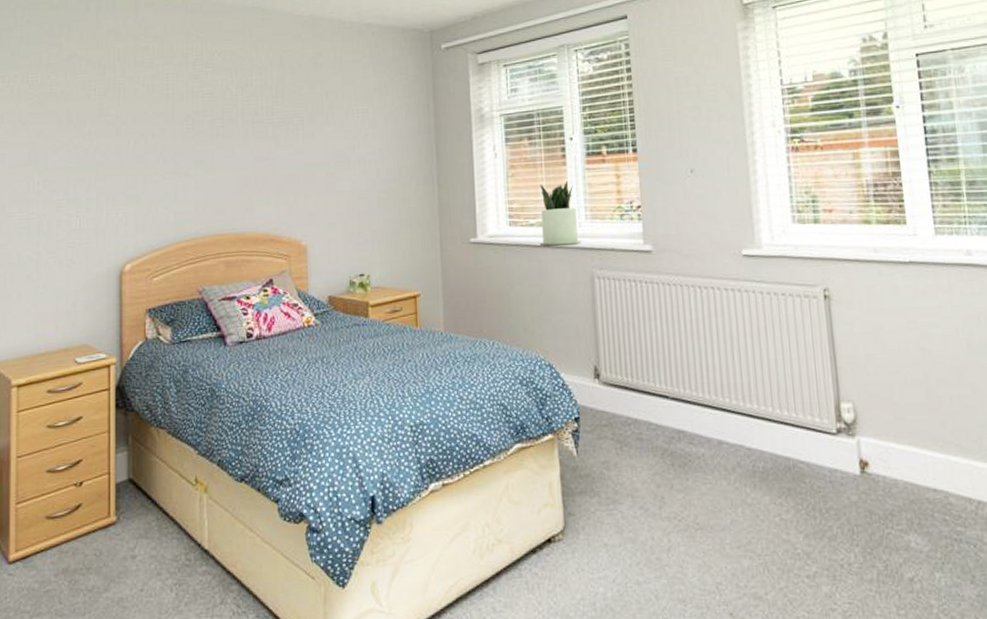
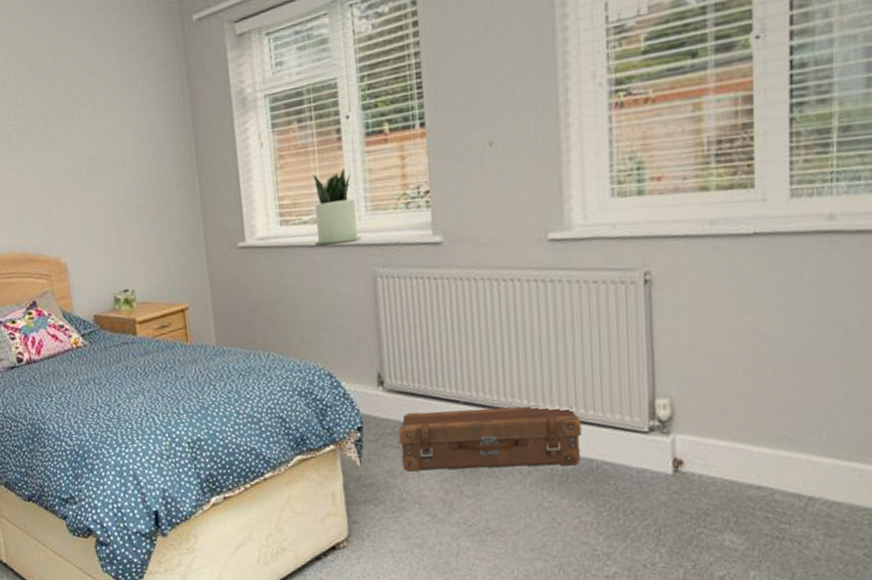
suitcase: none [613,404,779,464] -> present [398,405,582,472]

